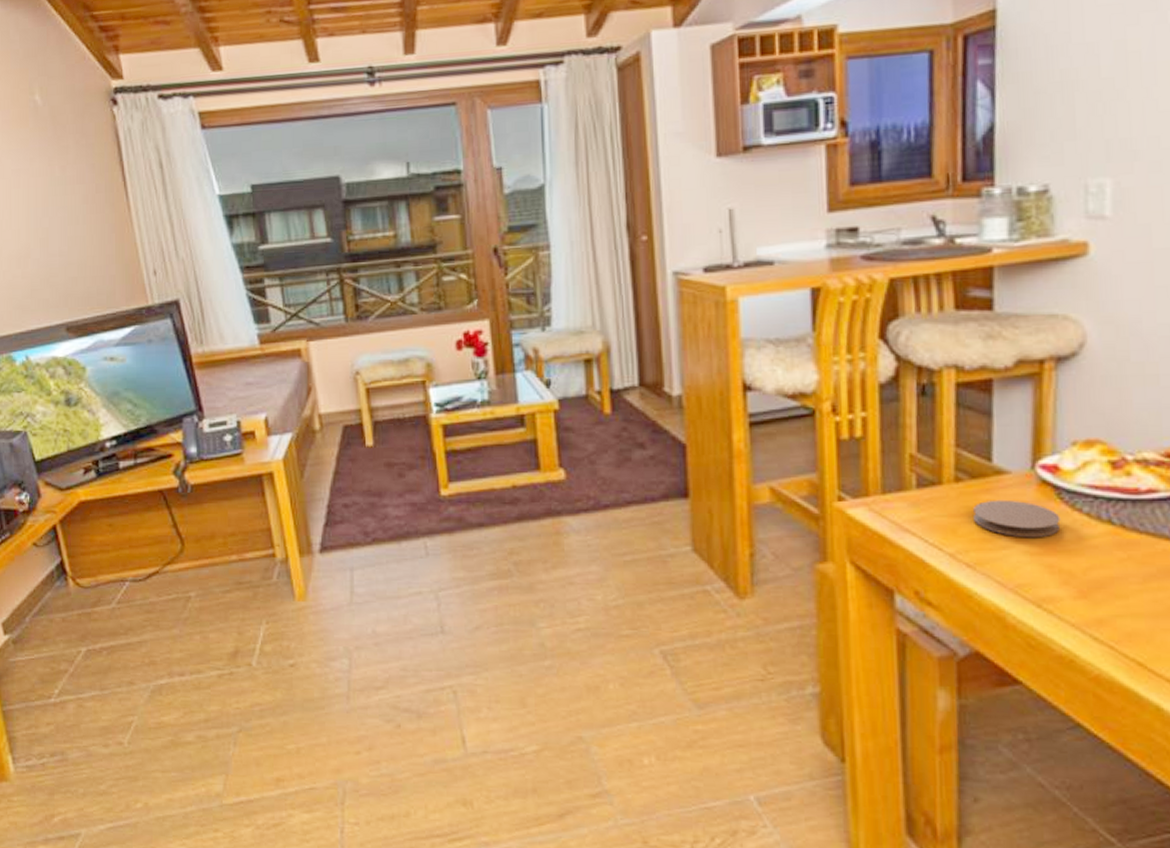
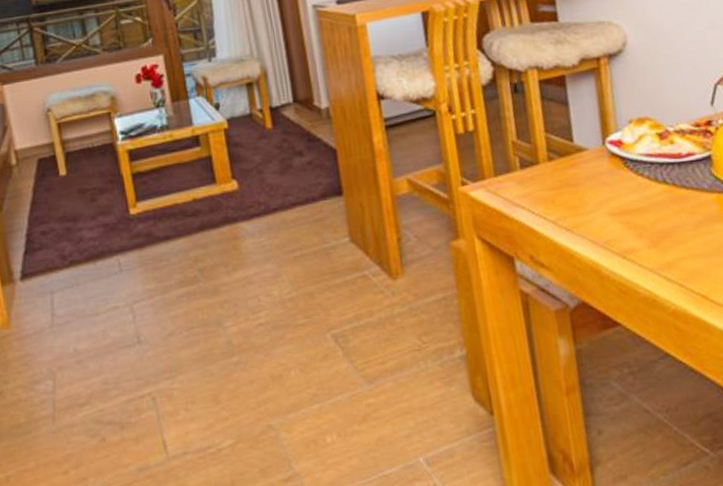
coaster: present [973,499,1061,538] -> none [565,171,631,202]

